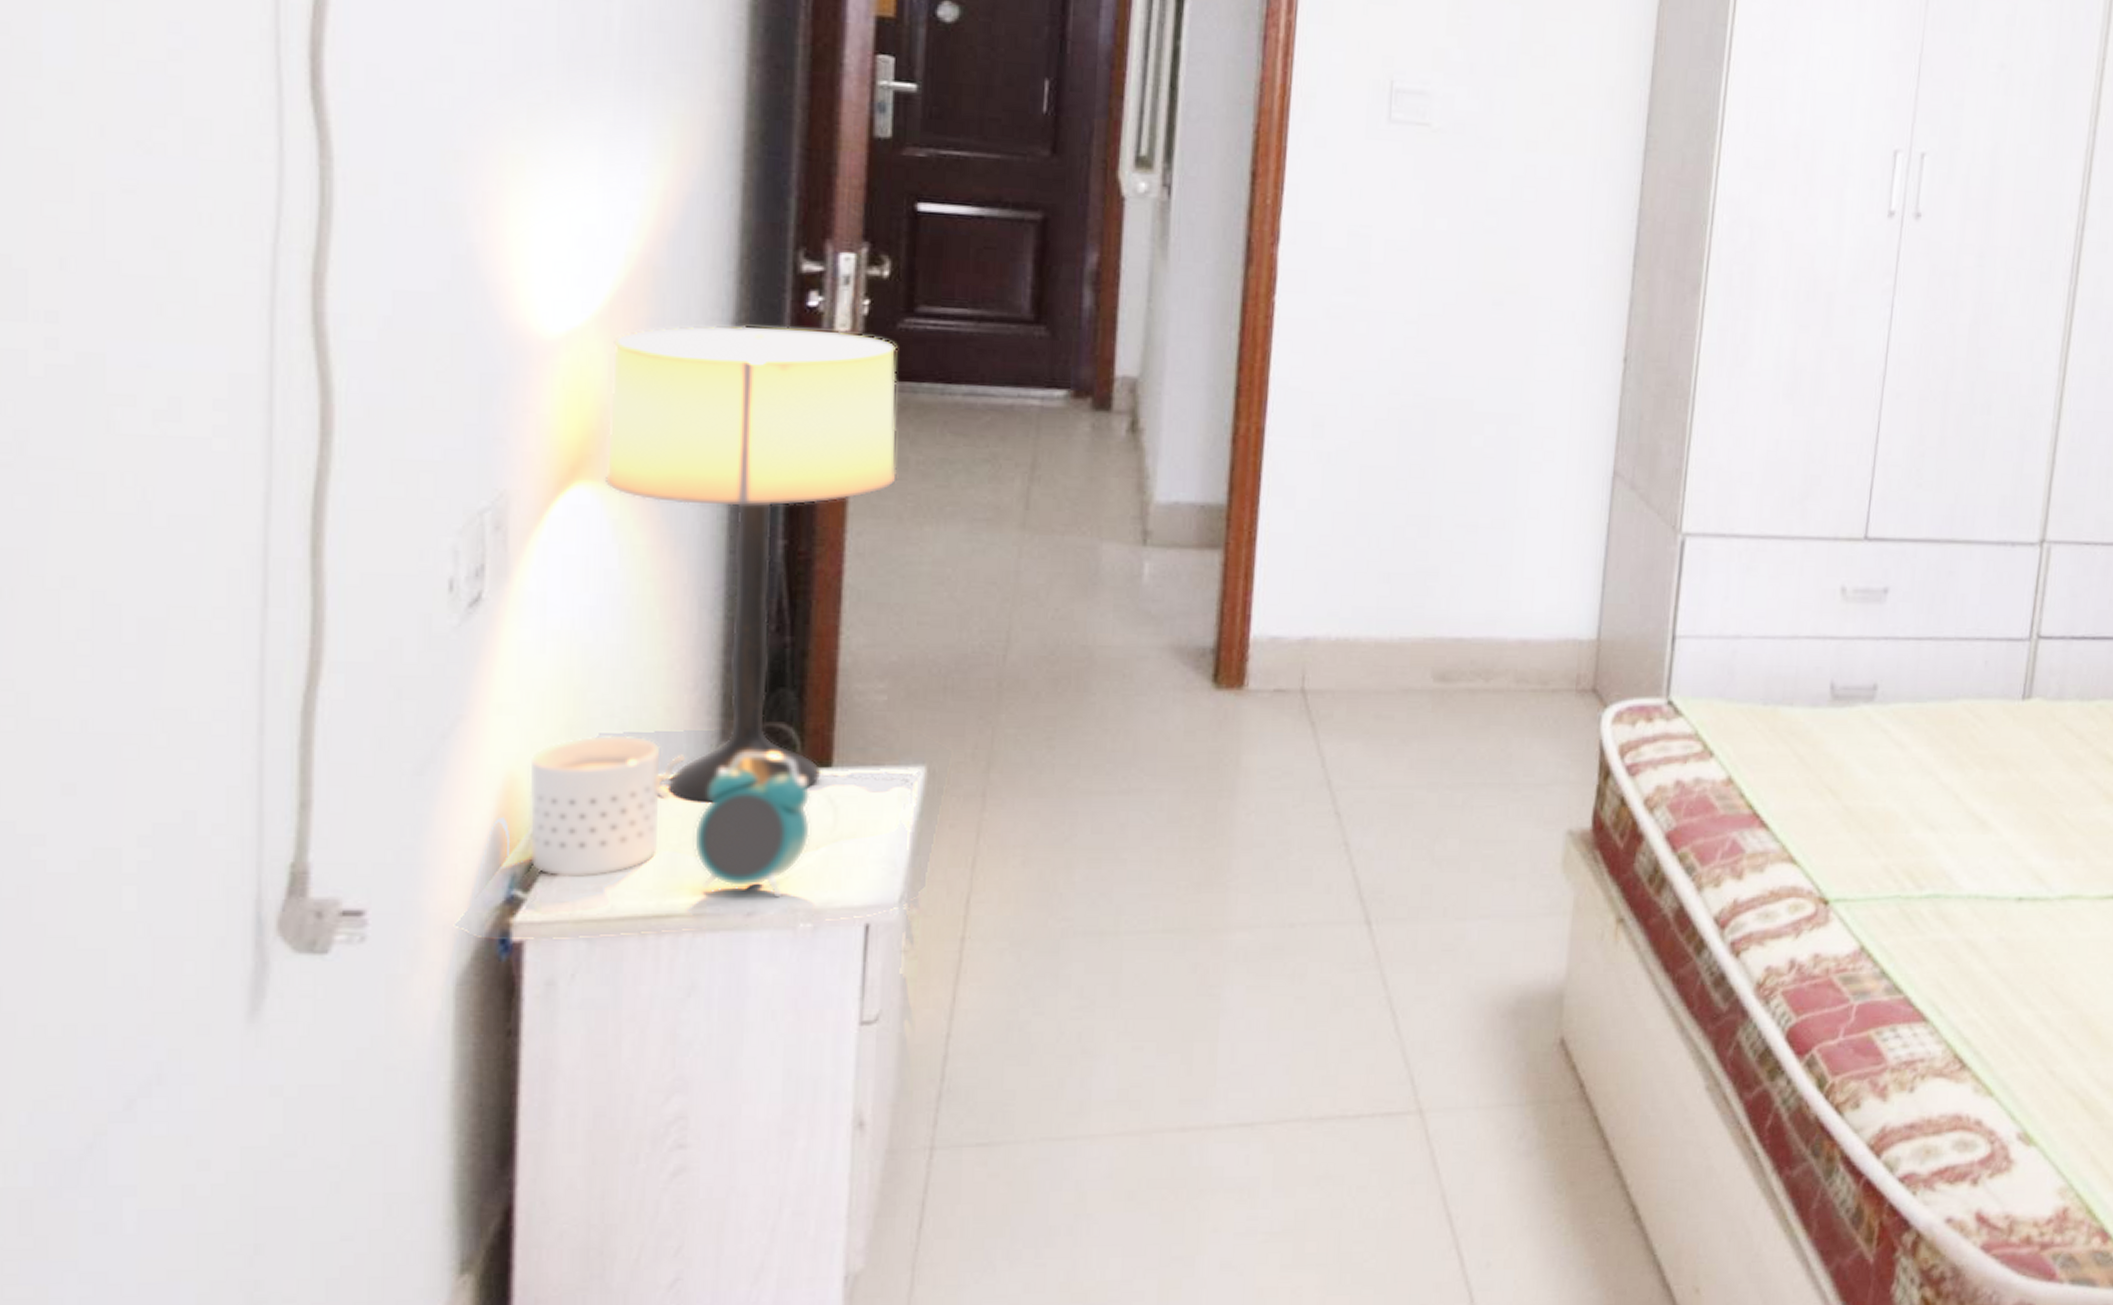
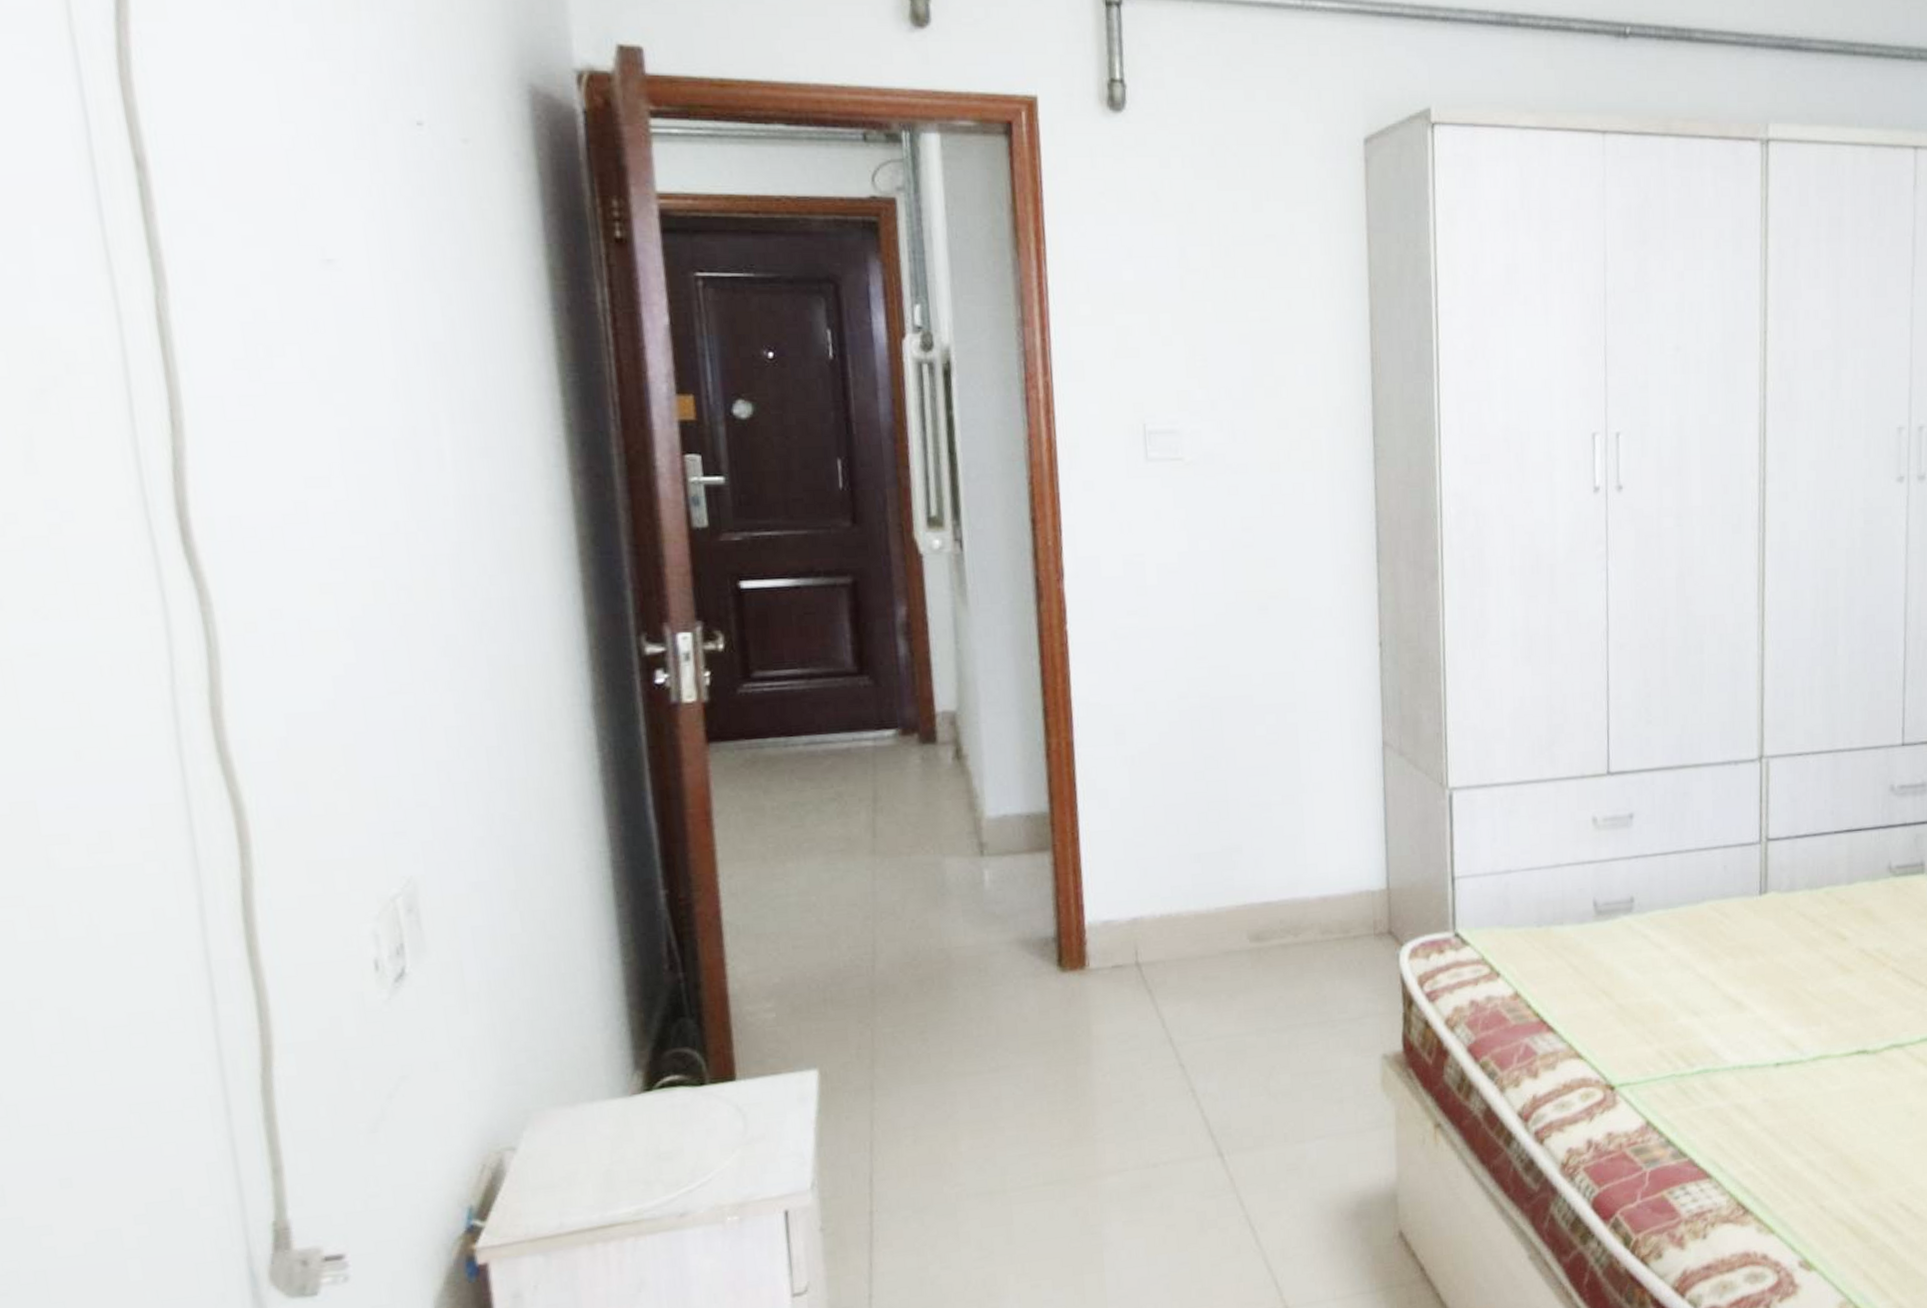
mug: present [529,734,662,877] -> none [469,1074,594,1204]
table lamp: present [604,325,897,804] -> none [488,702,756,1126]
alarm clock: present [693,753,812,898] -> none [622,1075,726,1200]

